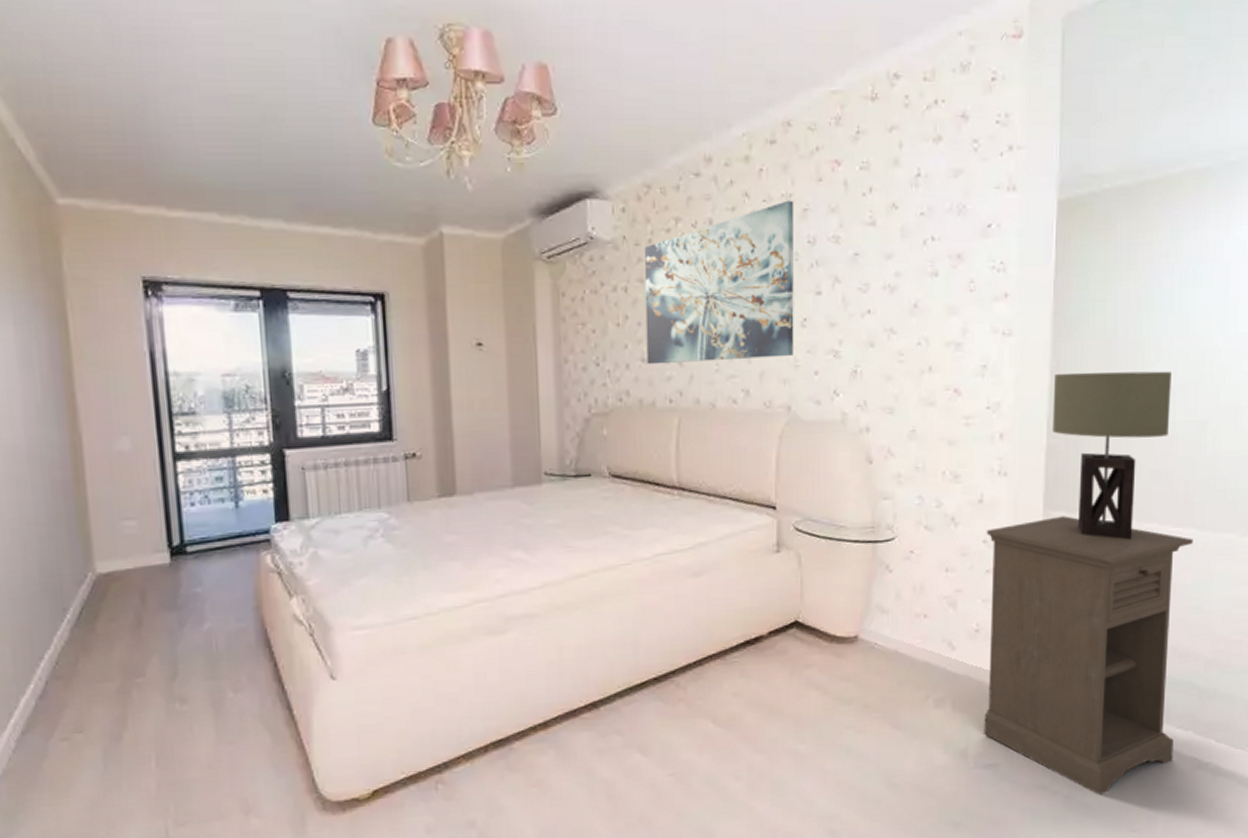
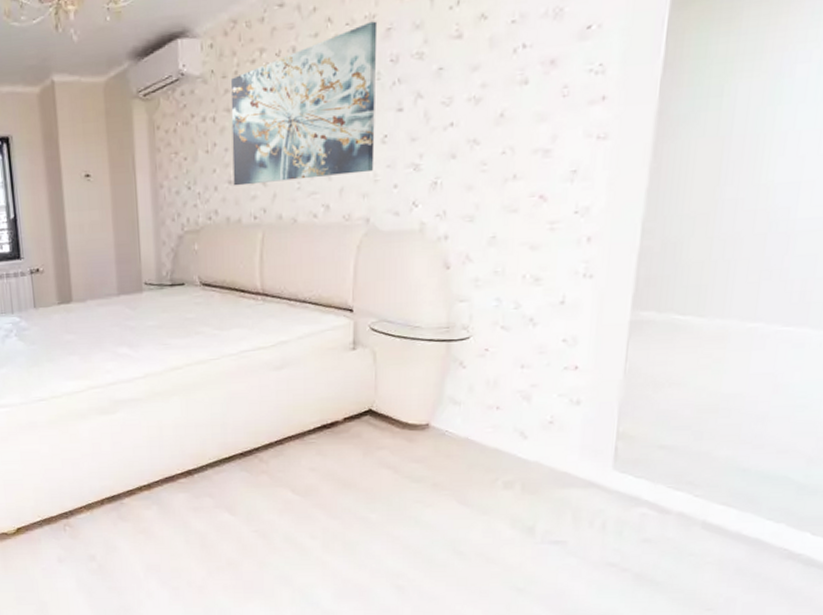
nightstand: present [984,516,1193,795] -> none [553,316,806,575]
table lamp: present [1052,371,1171,540] -> none [647,166,797,339]

